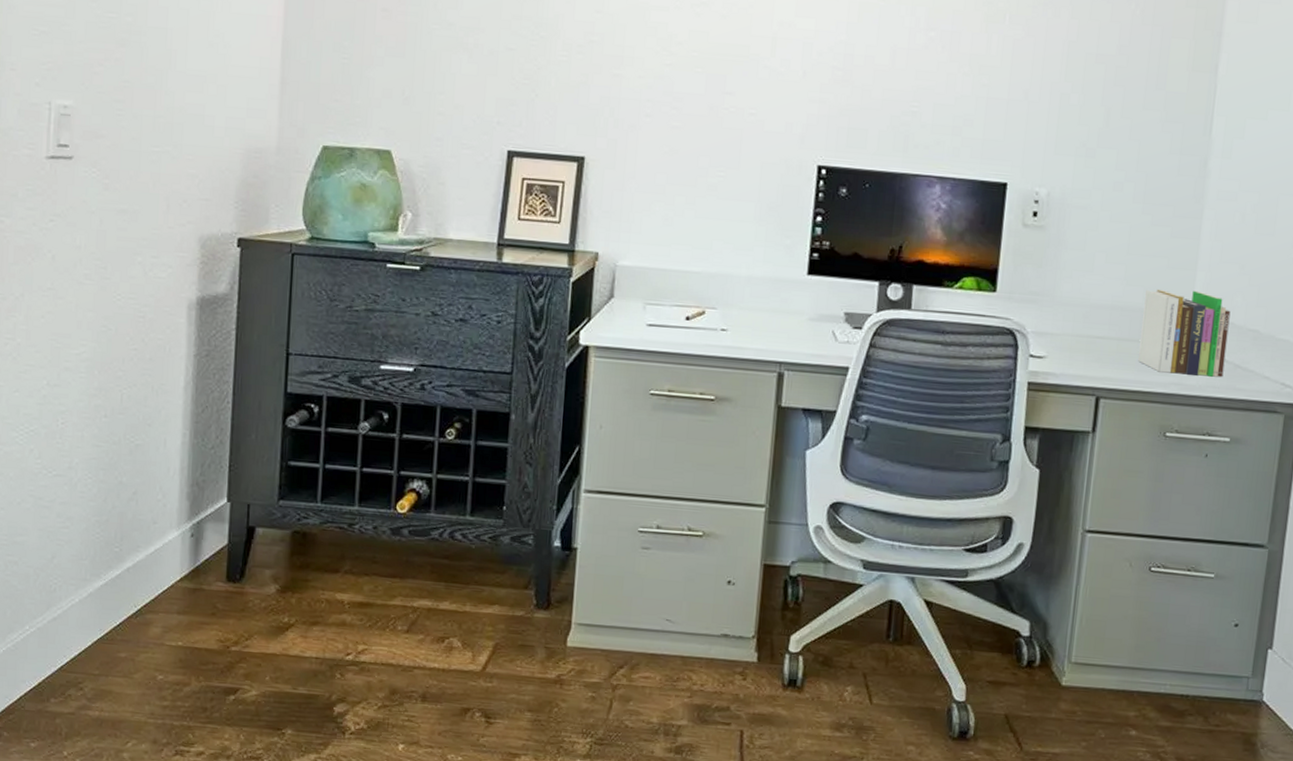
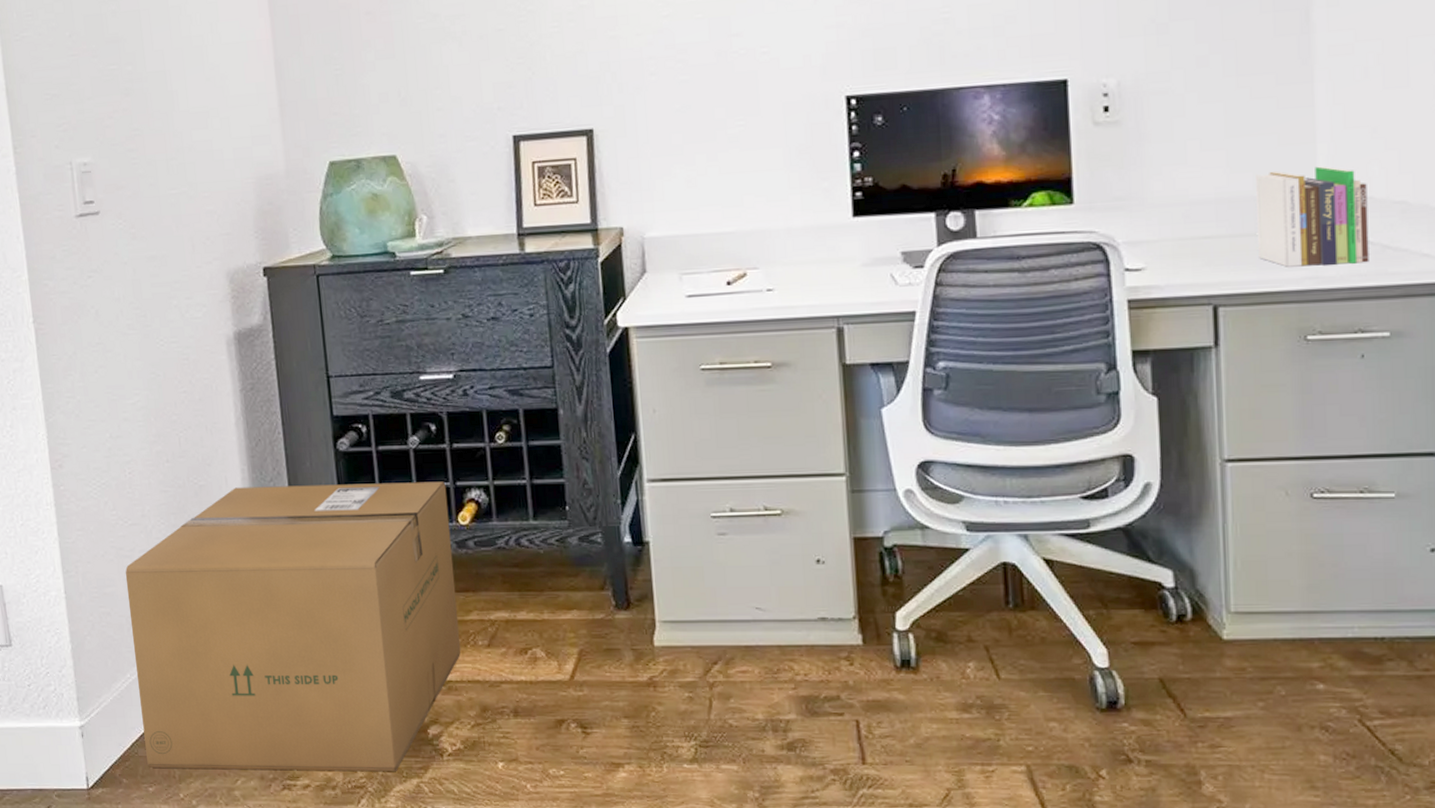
box: none [33,450,390,745] -> present [125,481,461,771]

